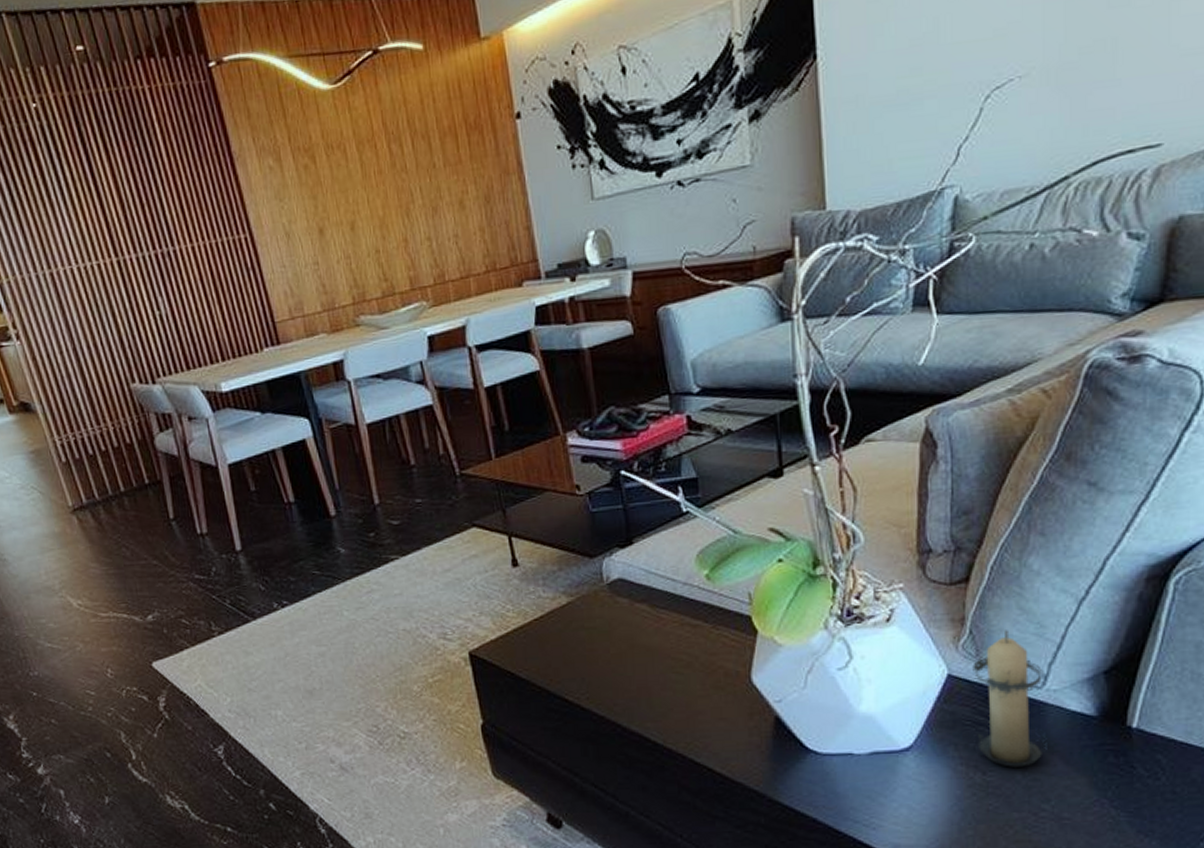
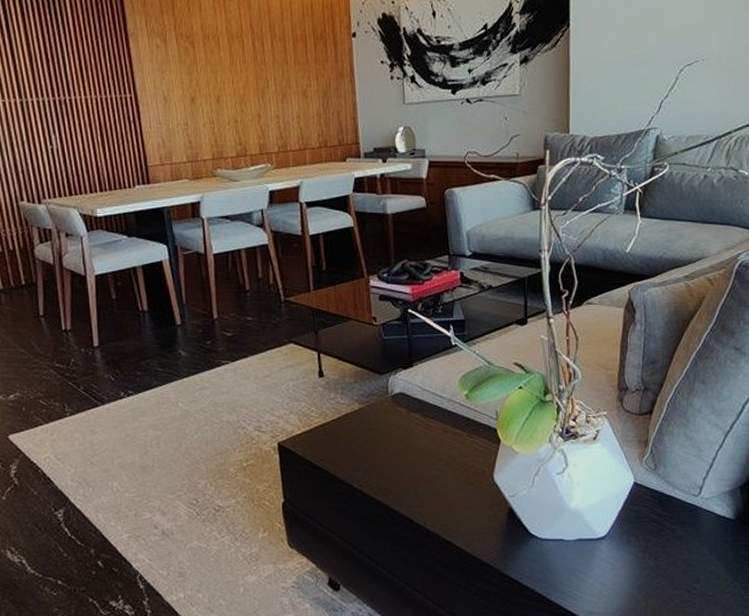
candle: present [973,630,1043,767] -> none [651,451,700,555]

